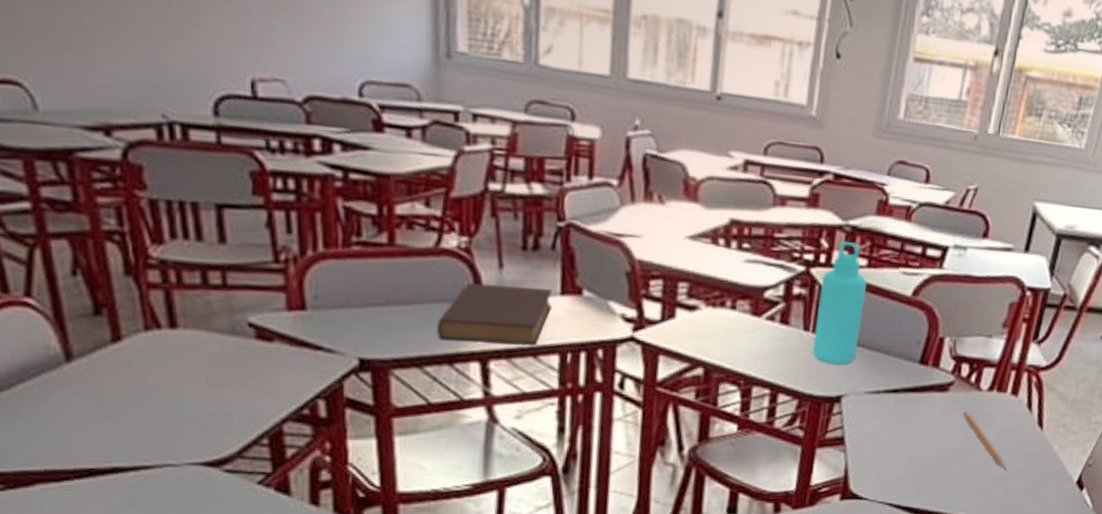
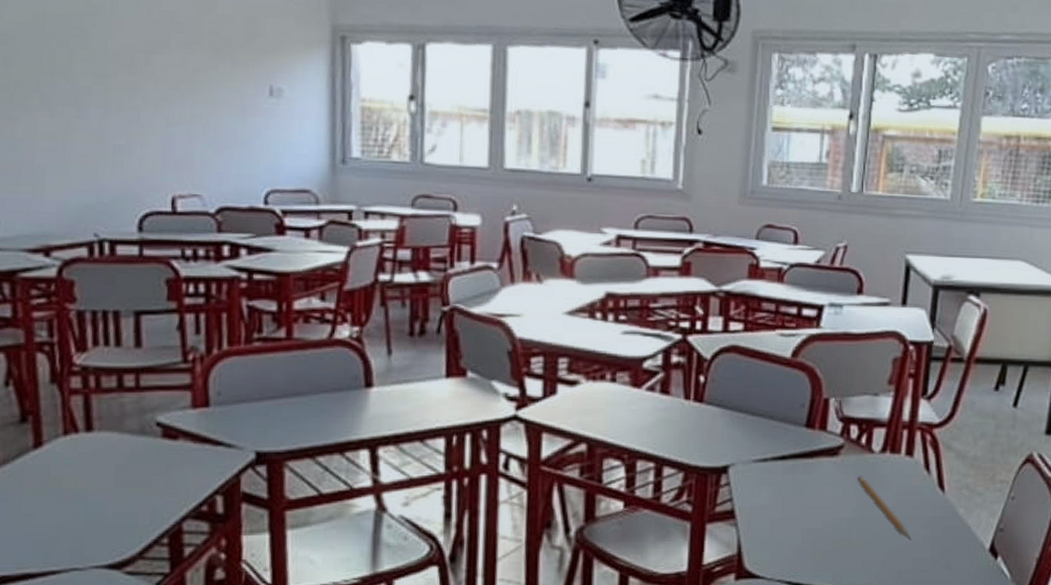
book: present [437,282,552,346] -> none [329,370,438,430]
water bottle: present [812,241,867,365] -> none [694,307,744,433]

